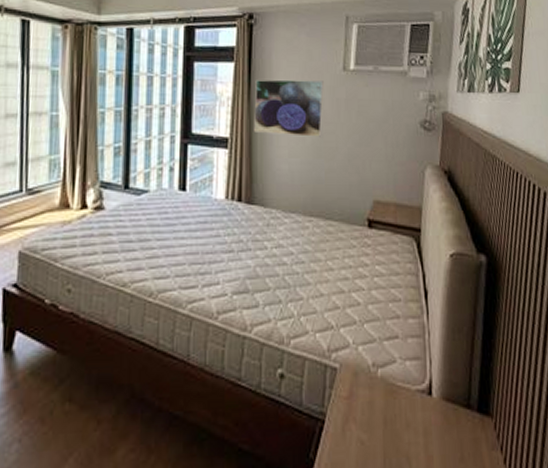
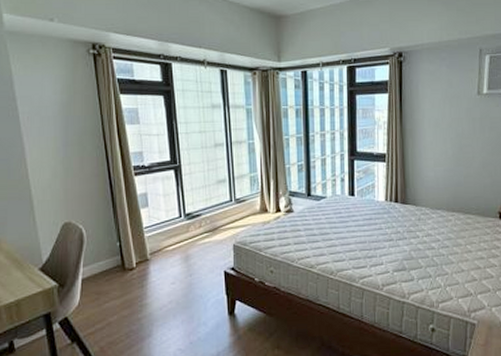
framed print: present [254,79,324,137] -> none [405,104,462,150]

